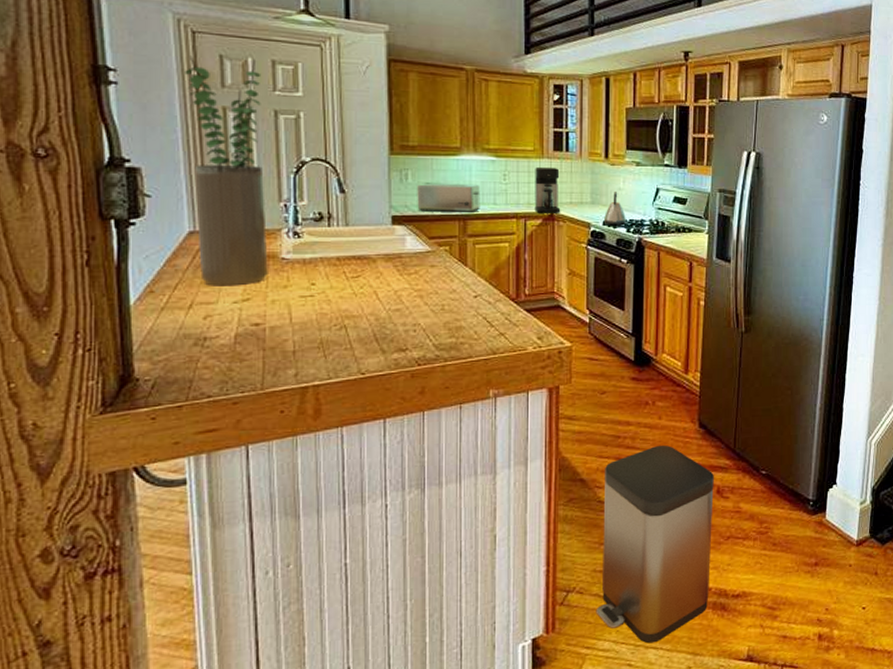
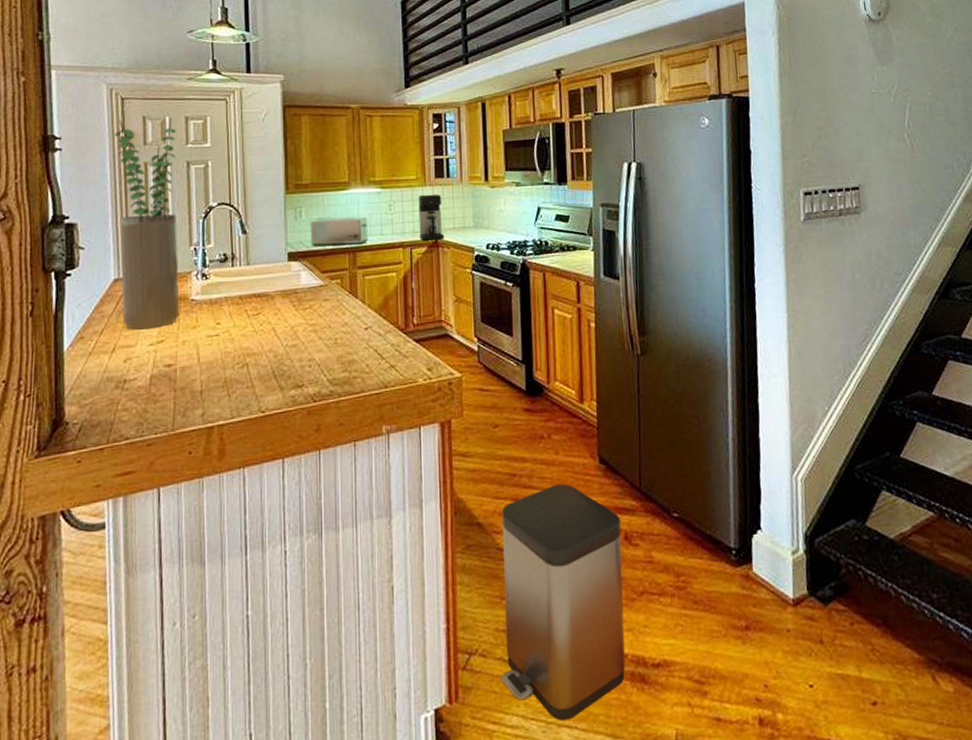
kettle: present [603,192,627,227] -> none [486,214,510,250]

